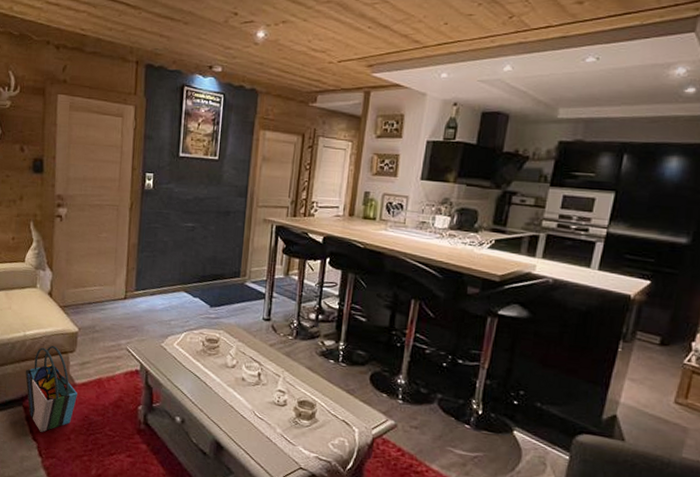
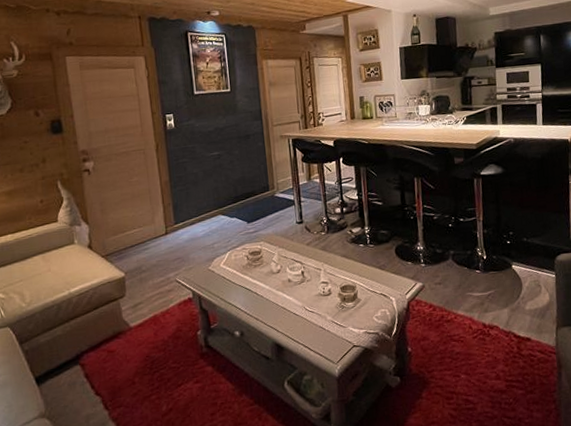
tote bag: present [25,345,77,432] -> none [76,295,135,385]

